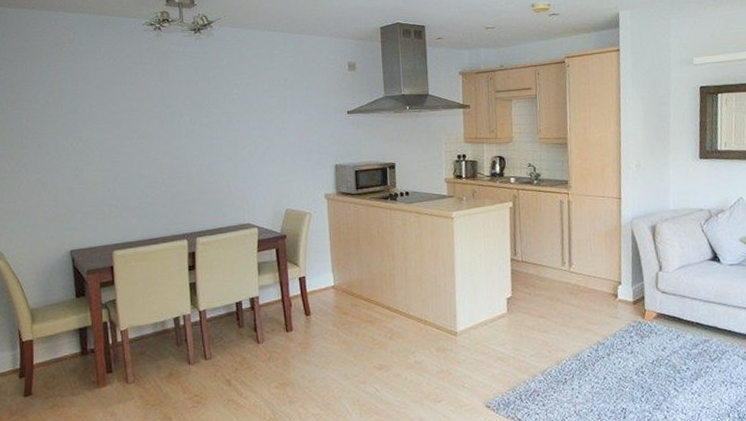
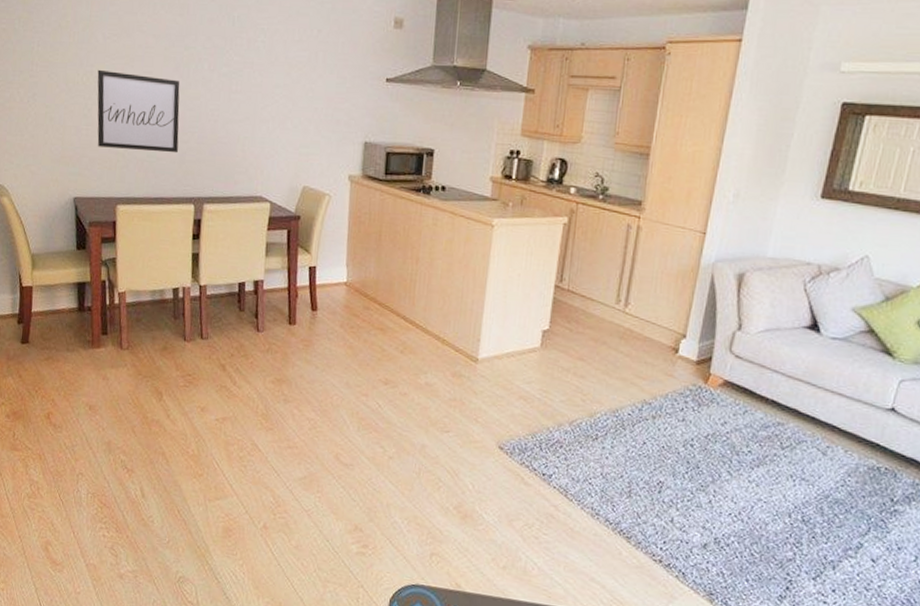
wall art: none [86,134,168,202] -> present [97,69,180,153]

